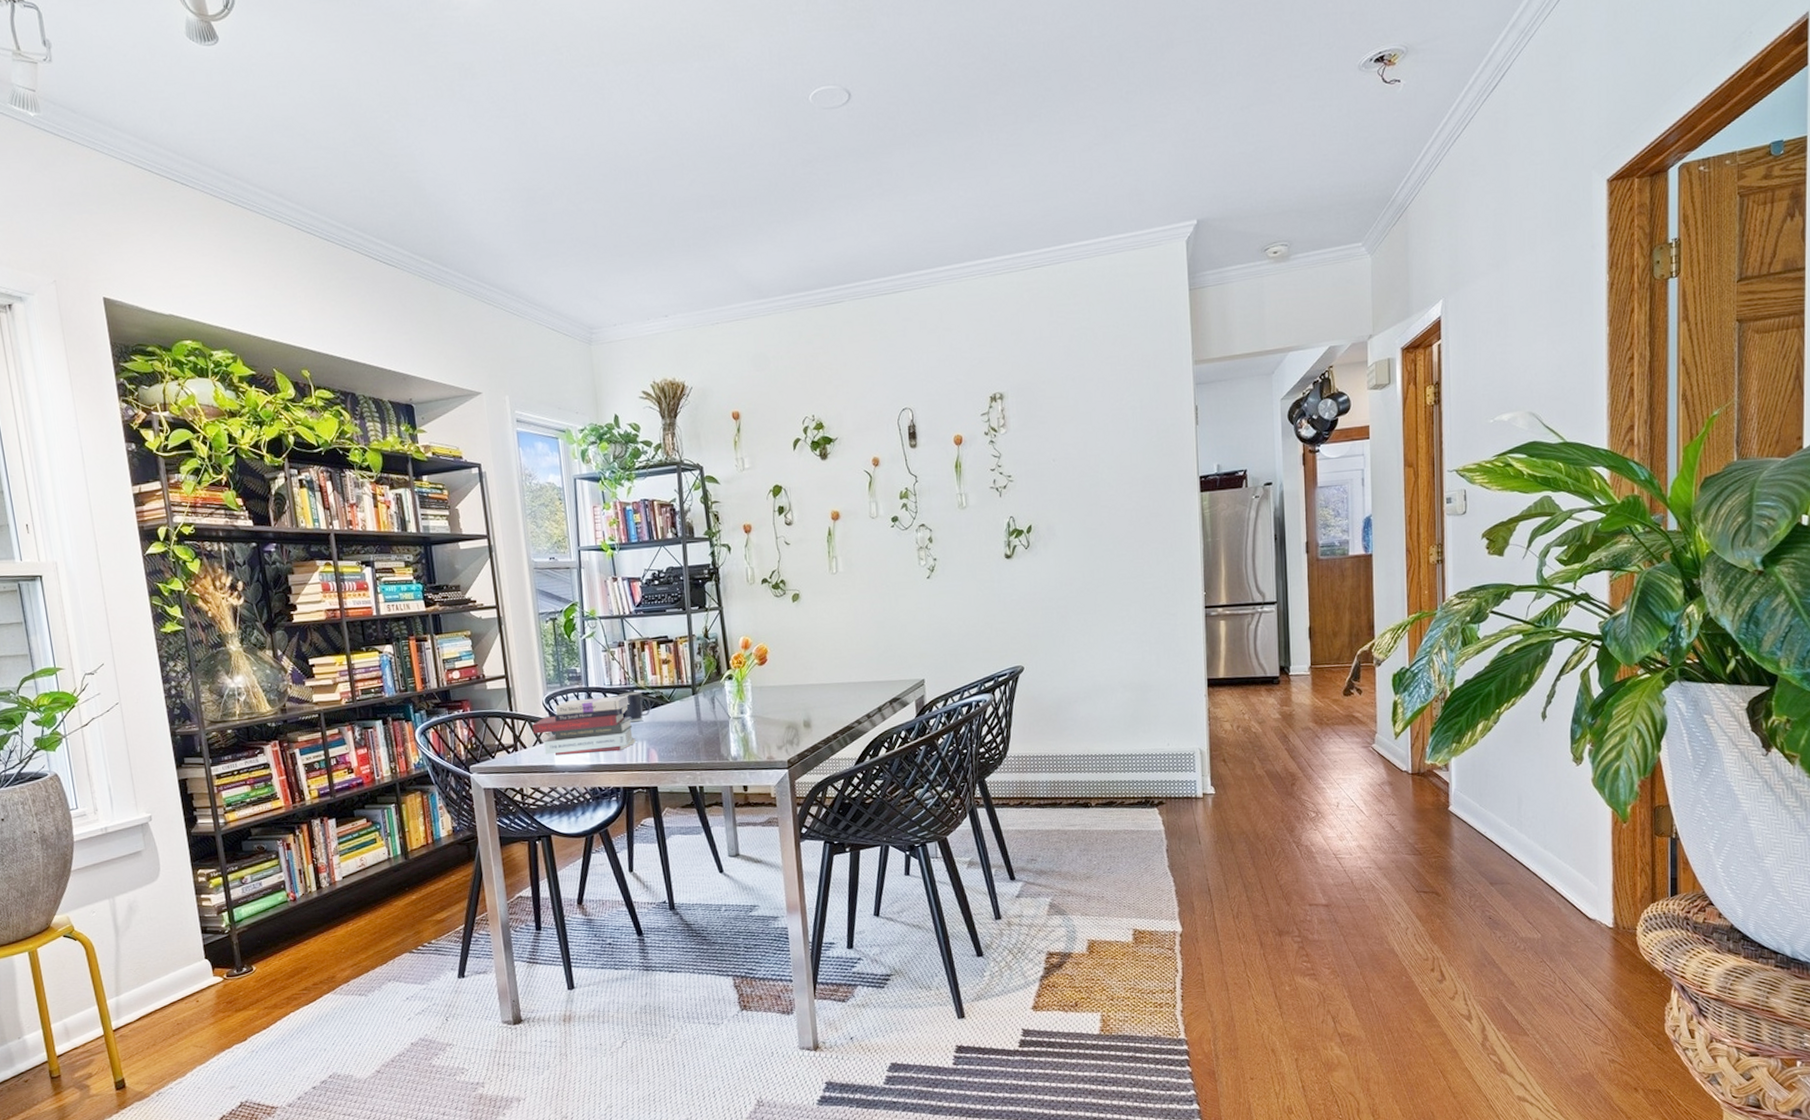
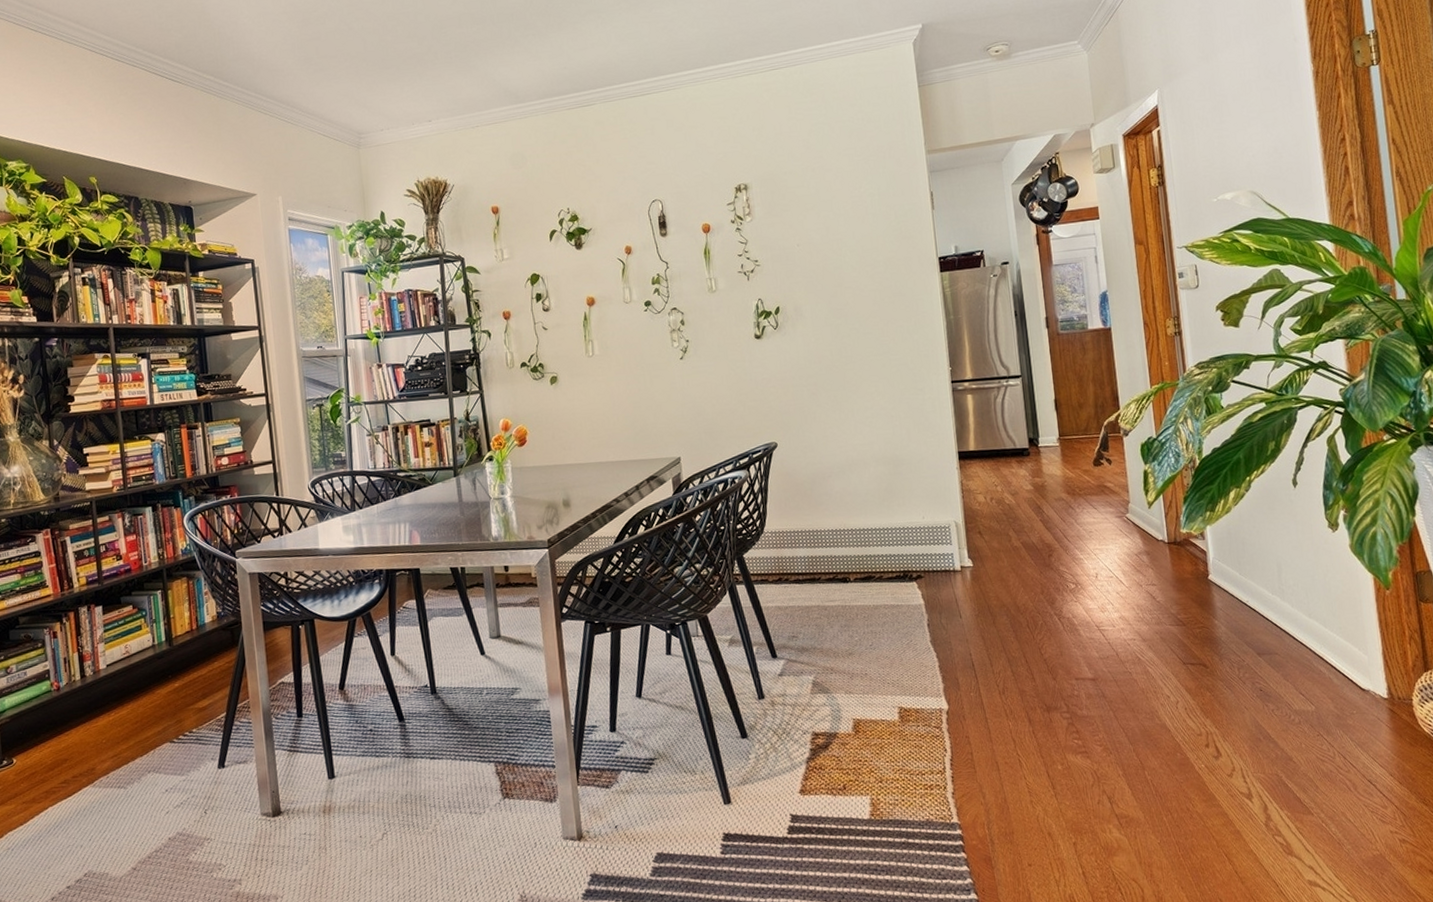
books: present [532,695,636,755] -> none [298,478,399,539]
mug: present [617,691,651,723] -> none [381,474,414,505]

